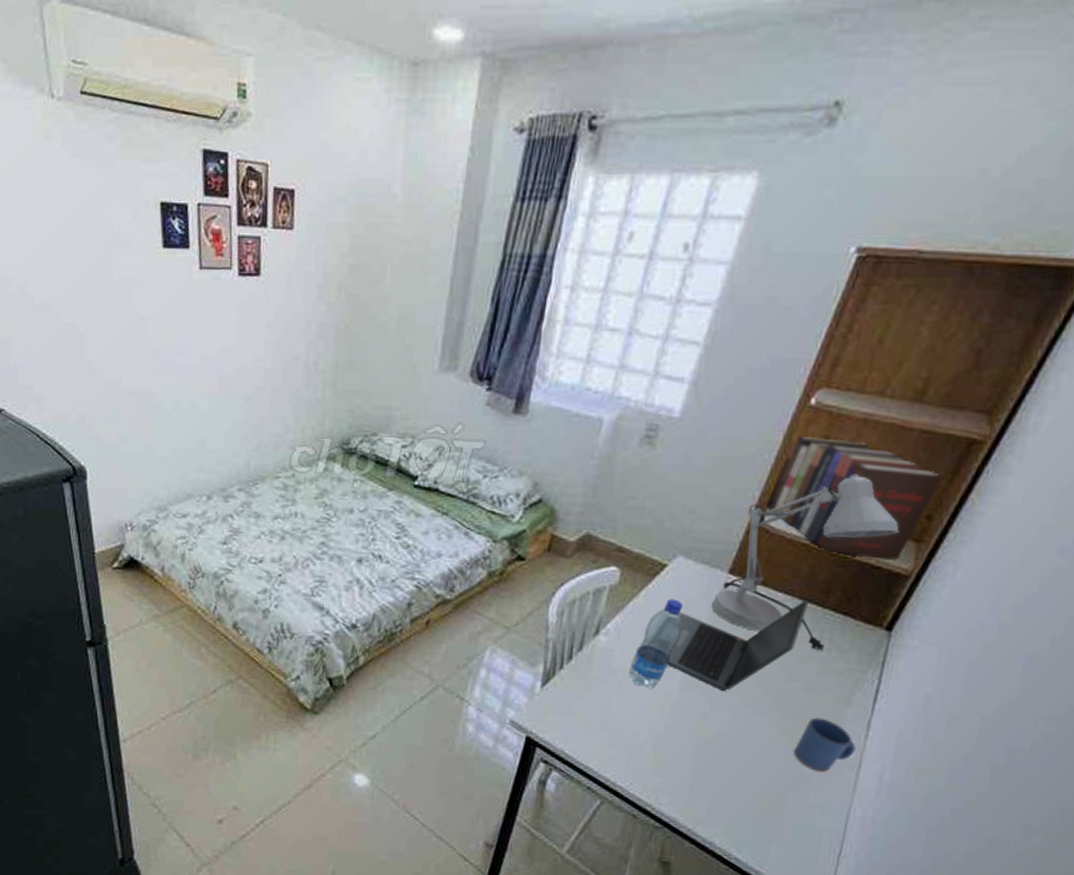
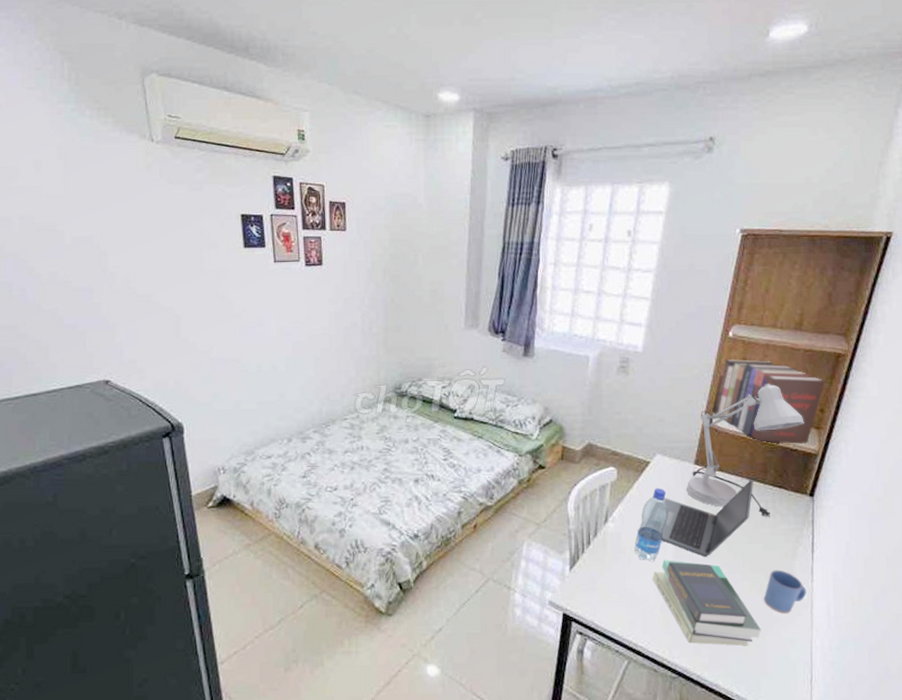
books: none [648,688,783,803] -> present [653,560,761,646]

